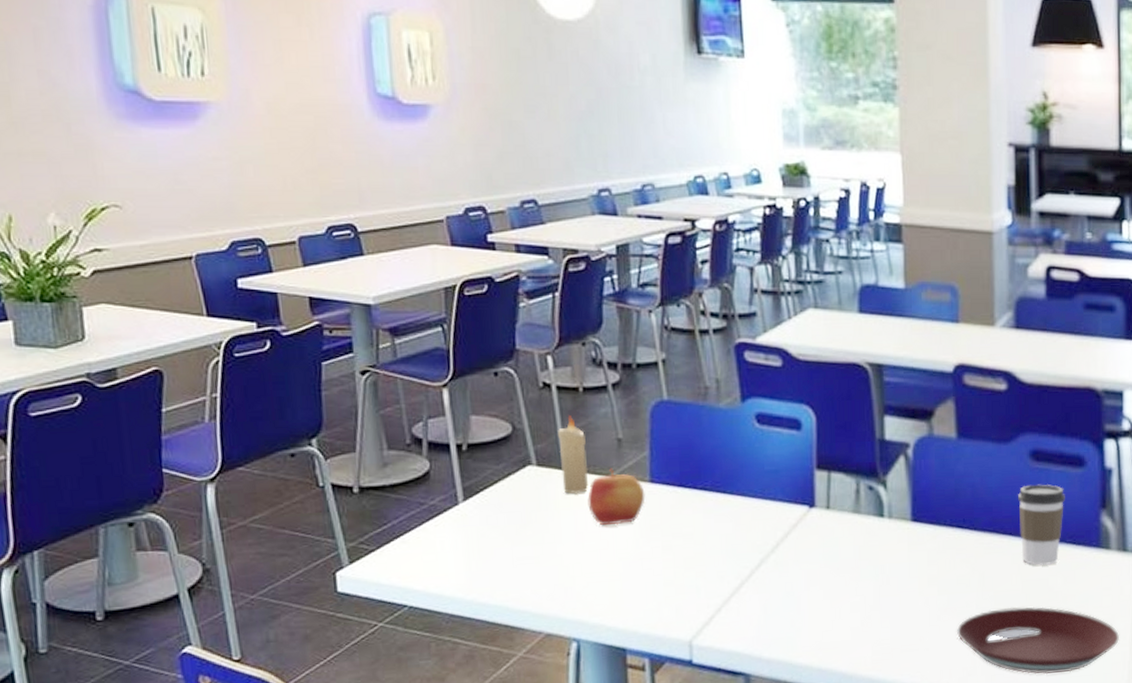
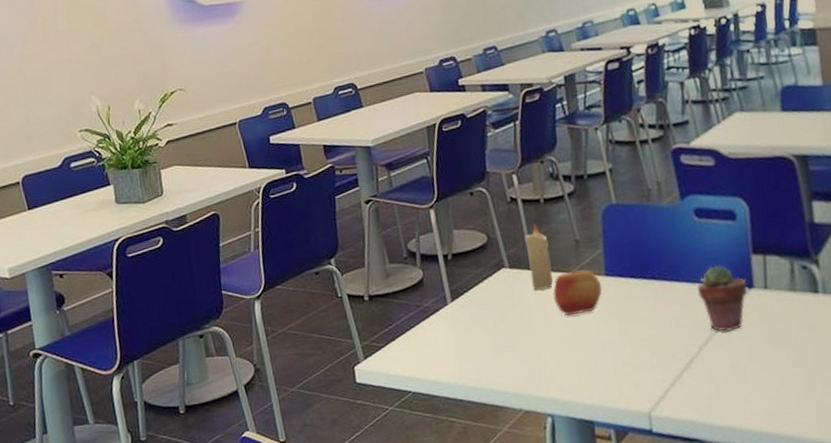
potted succulent: none [753,479,808,554] -> present [697,264,748,331]

